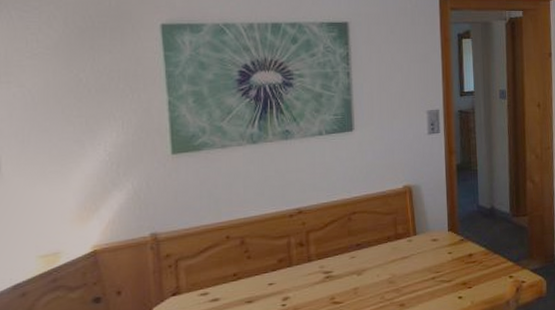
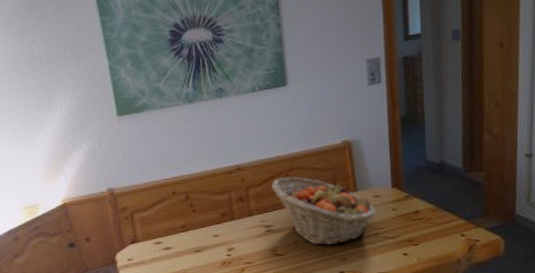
fruit basket: none [333,220,434,291] -> present [271,176,376,245]

